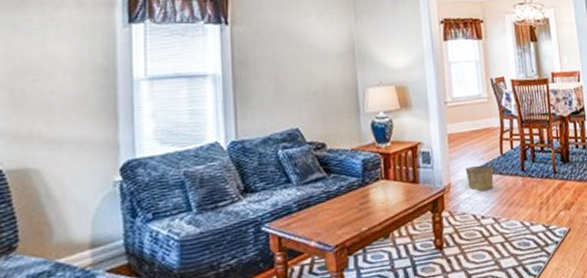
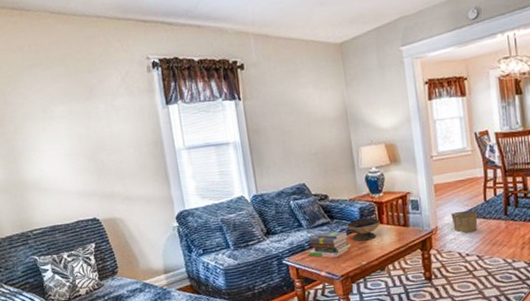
books: none [295,188,351,223] -> present [308,231,352,258]
decorative bowl: none [346,172,386,202] -> present [346,217,380,242]

